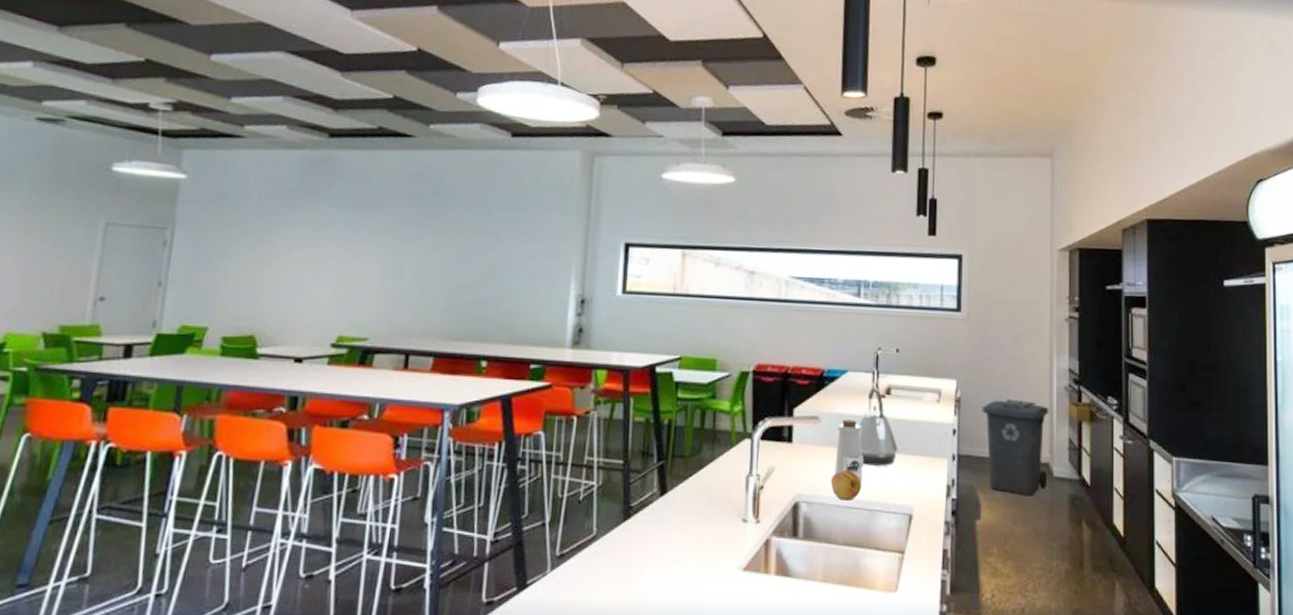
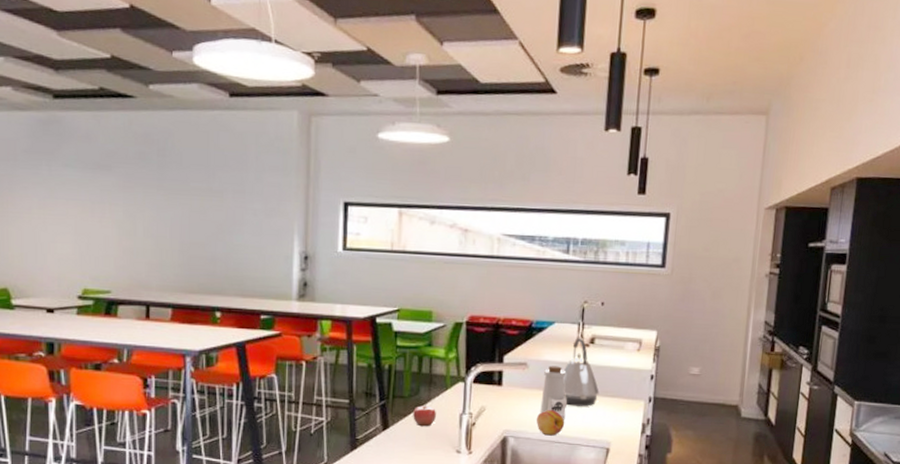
fruit: none [694,465,720,492] -> present [413,405,436,427]
recycling bin: present [982,399,1049,496] -> none [679,348,743,434]

